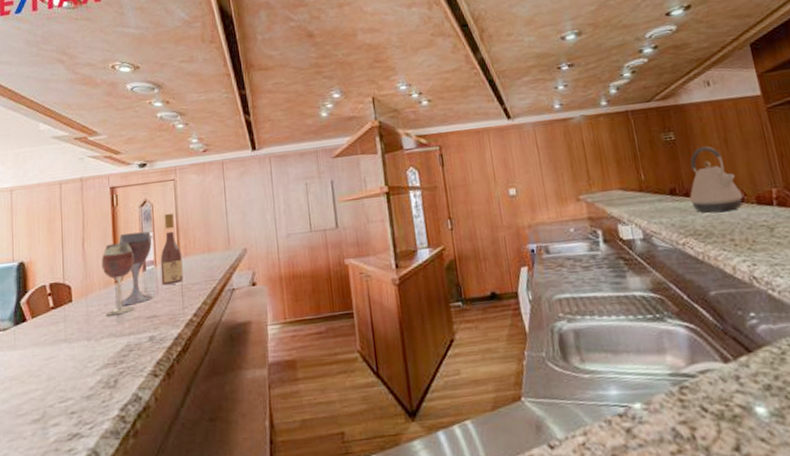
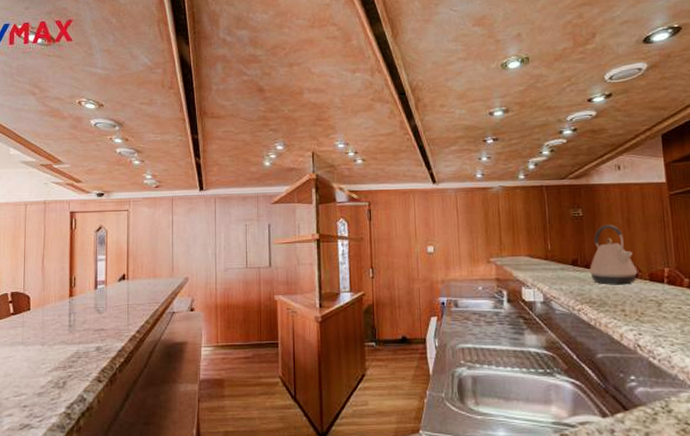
wineglass: present [101,242,135,316] -> none [58,262,88,326]
cup: present [118,231,152,305] -> none [73,254,104,317]
wine bottle: present [160,213,183,285] -> none [110,240,130,303]

